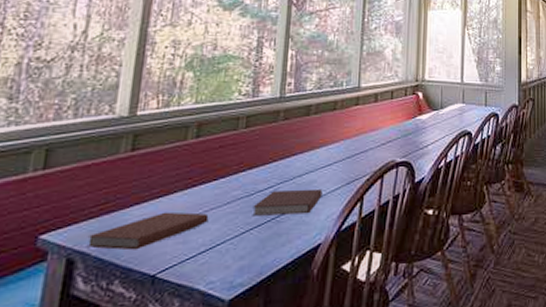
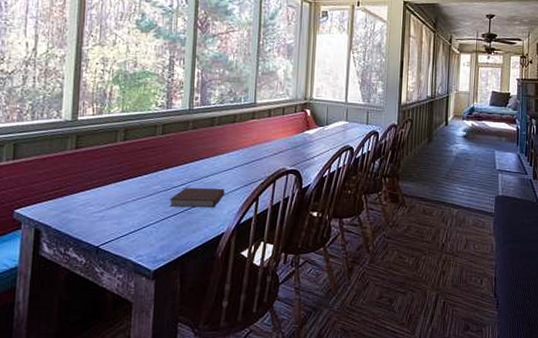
book: present [86,211,209,250] -> none [48,198,136,226]

